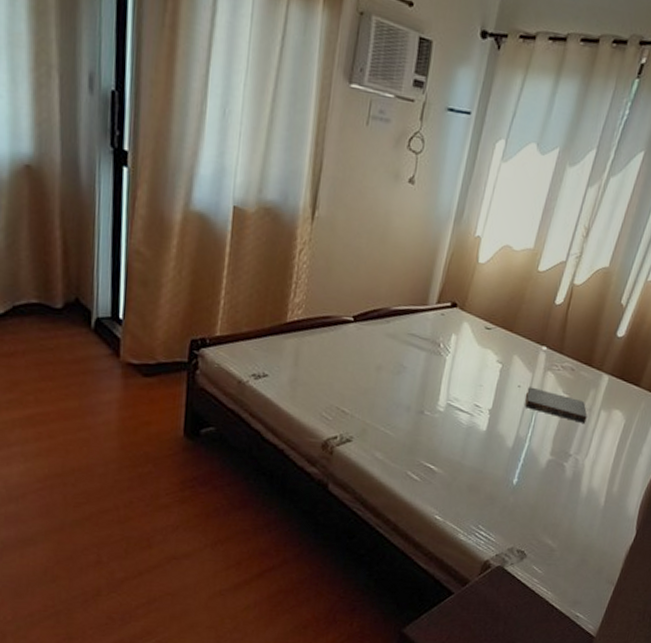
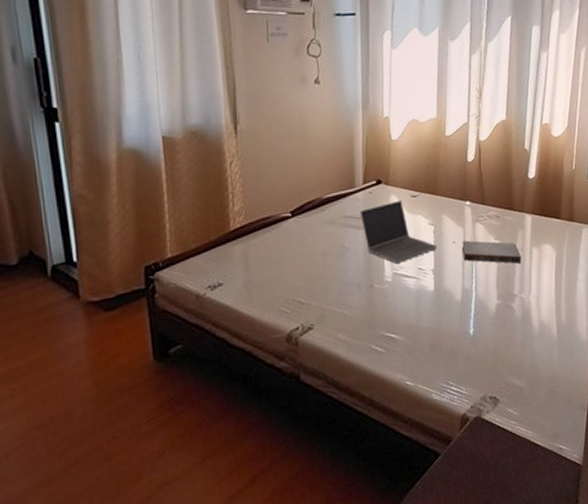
laptop computer: none [425,329,501,395] -> present [360,200,438,264]

